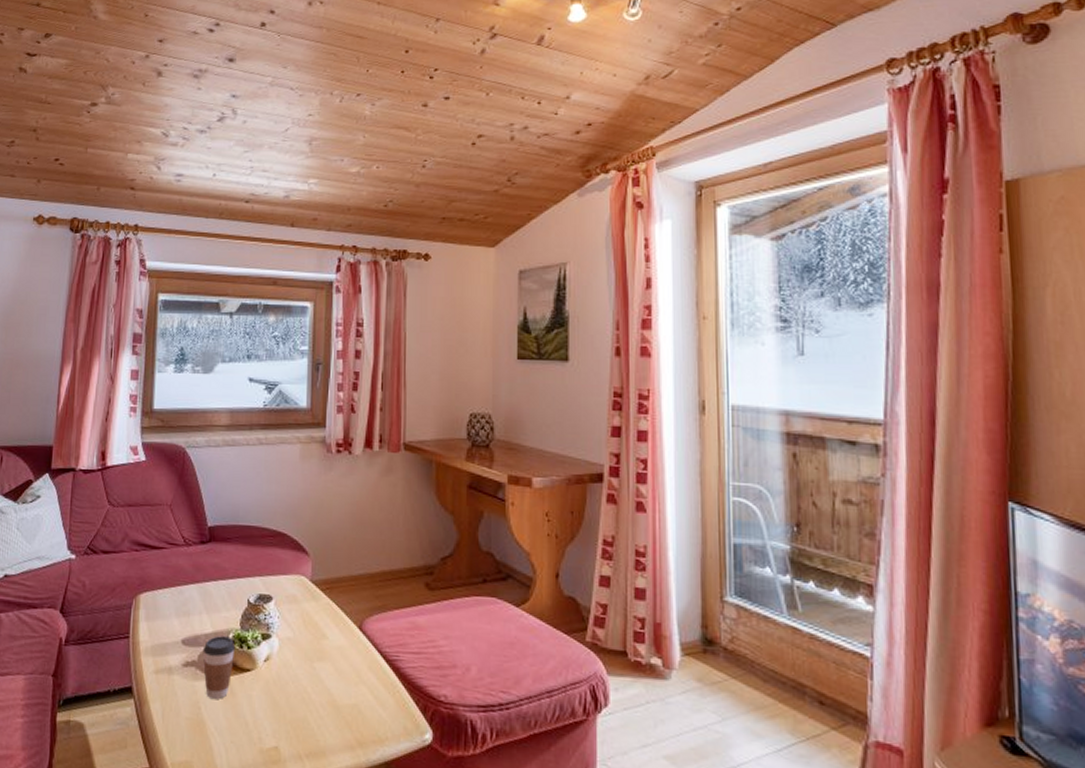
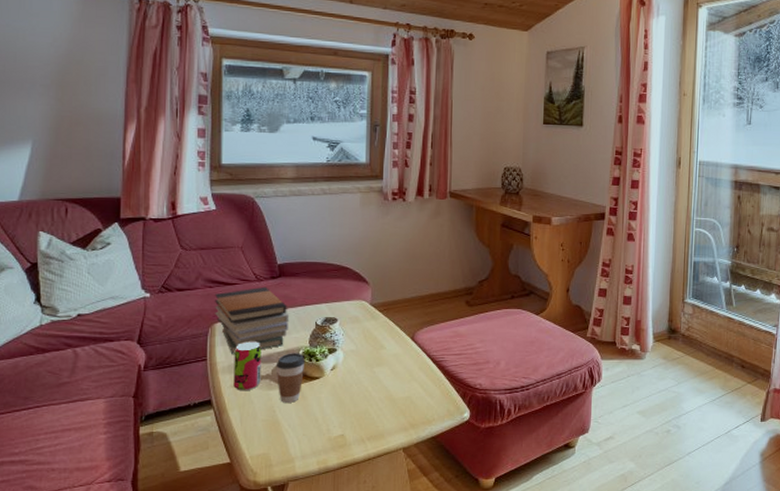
book stack: none [140,552,219,634] -> present [215,286,290,355]
beverage can: none [156,618,188,680] -> present [233,341,262,391]

